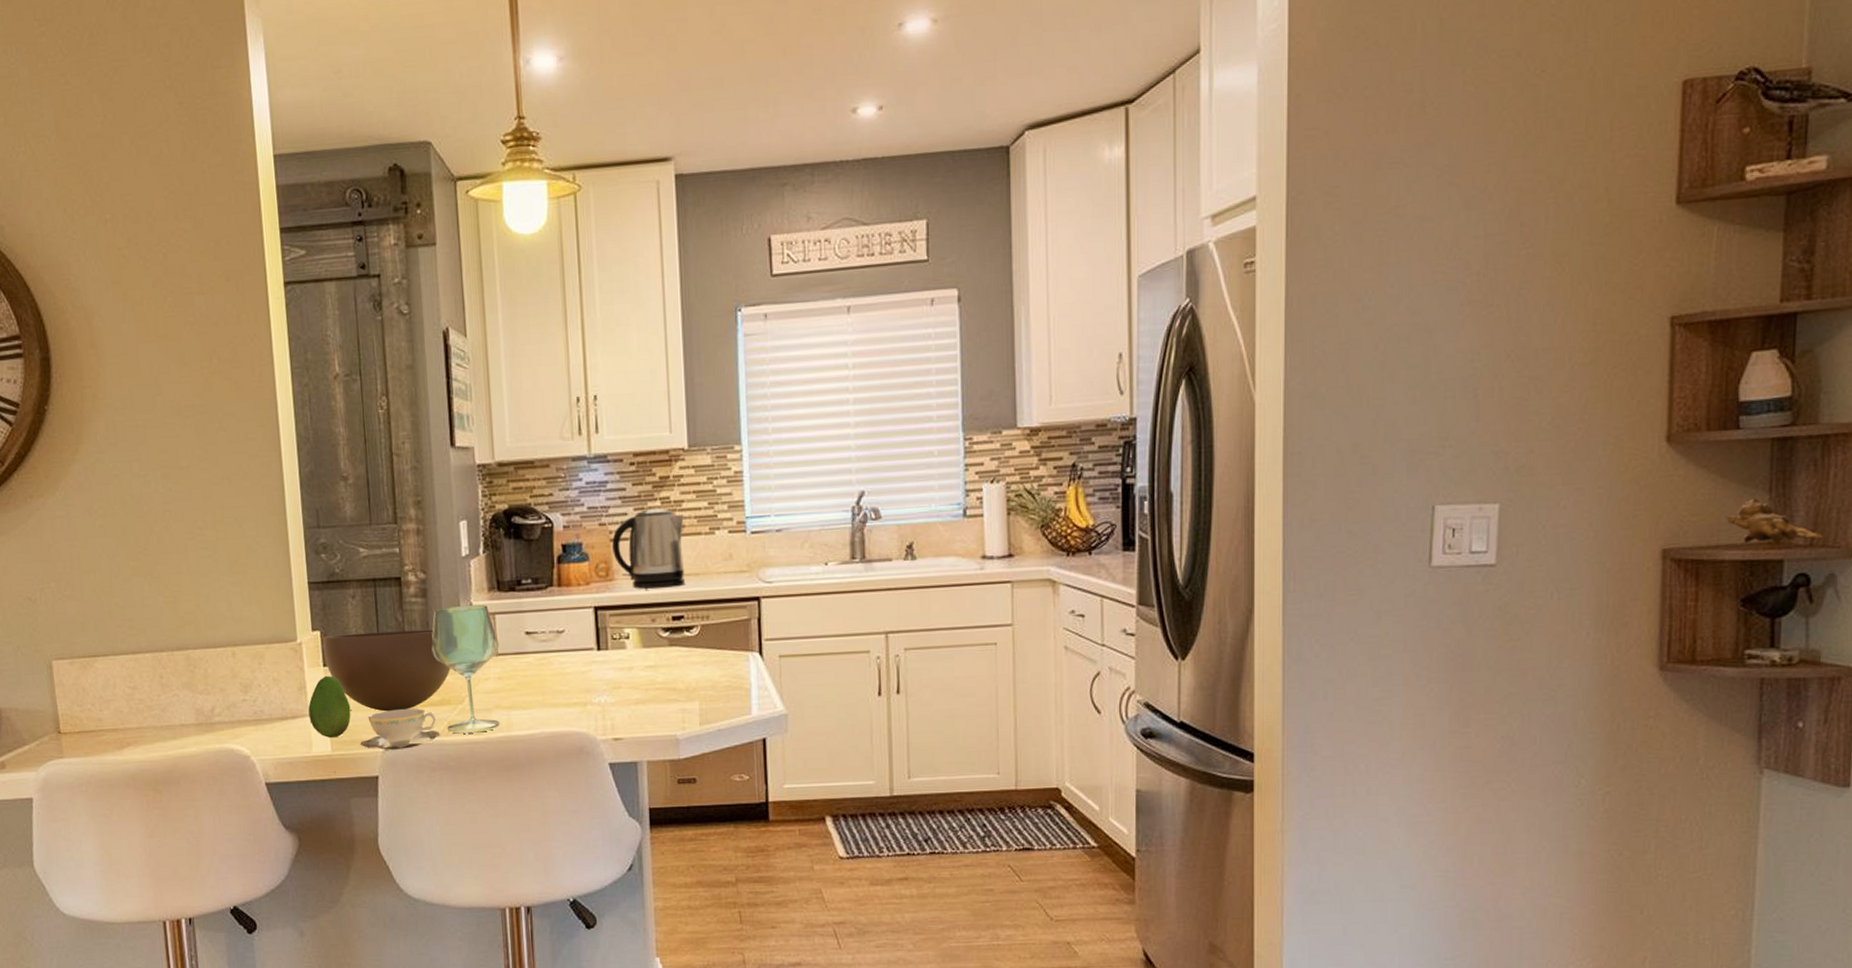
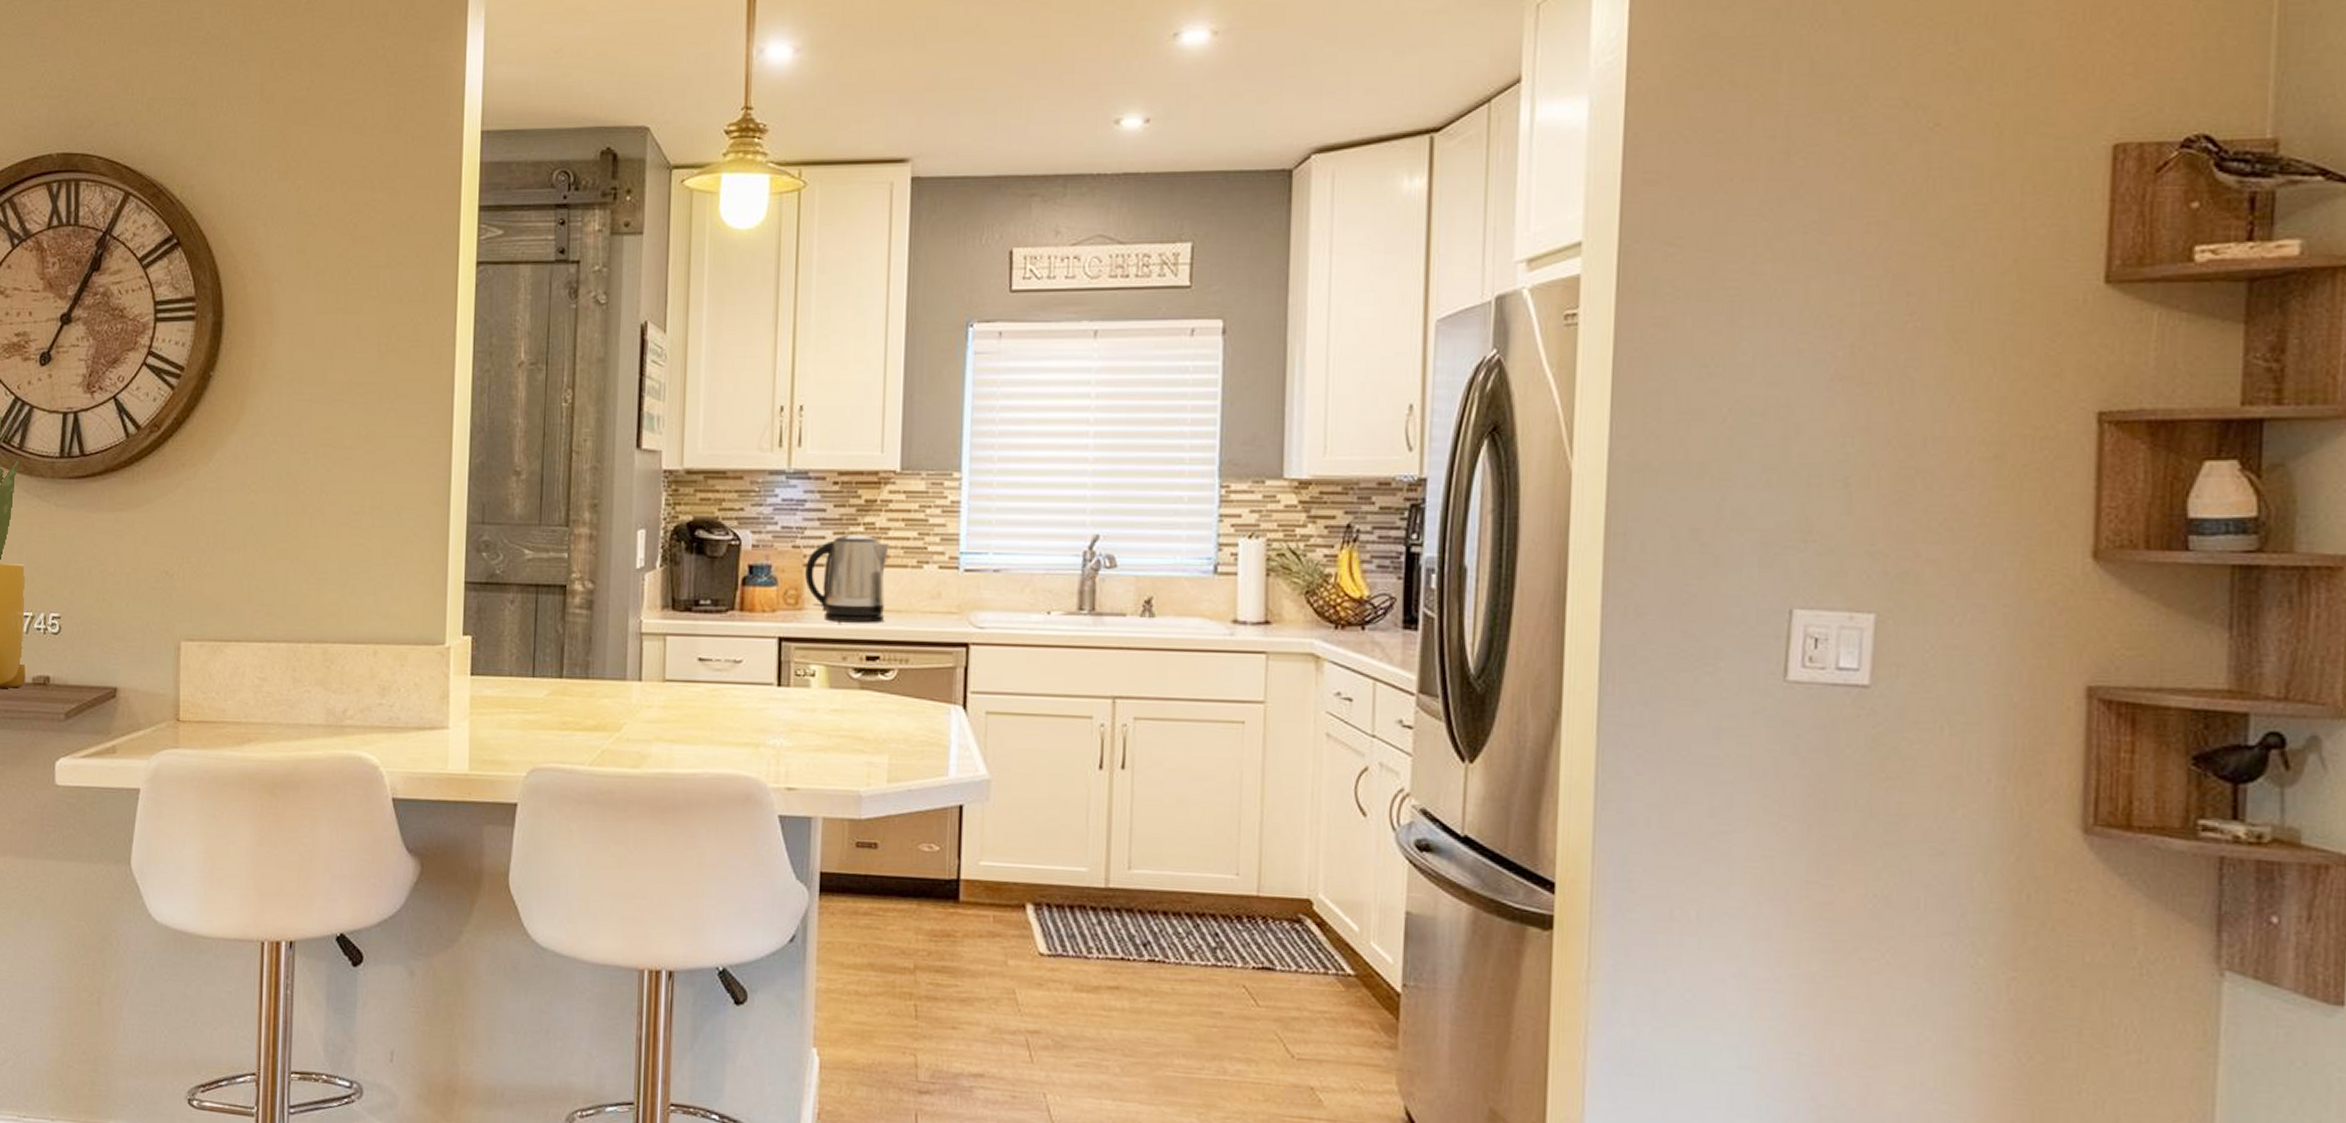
fruit: present [308,675,351,738] -> none [448,685,495,755]
bowl: present [323,629,451,712] -> none [473,642,611,733]
teacup: present [360,708,441,750] -> none [501,730,592,776]
wine glass: present [430,604,501,734] -> none [590,622,668,766]
decorative figurine: present [1725,498,1823,544] -> none [2170,635,2302,693]

